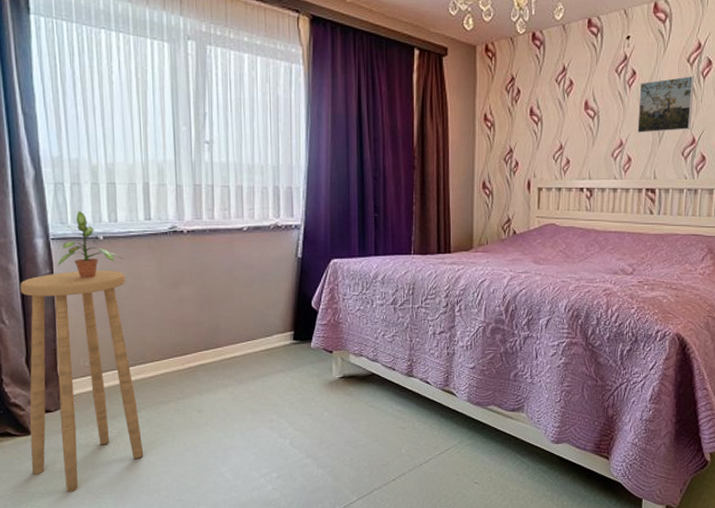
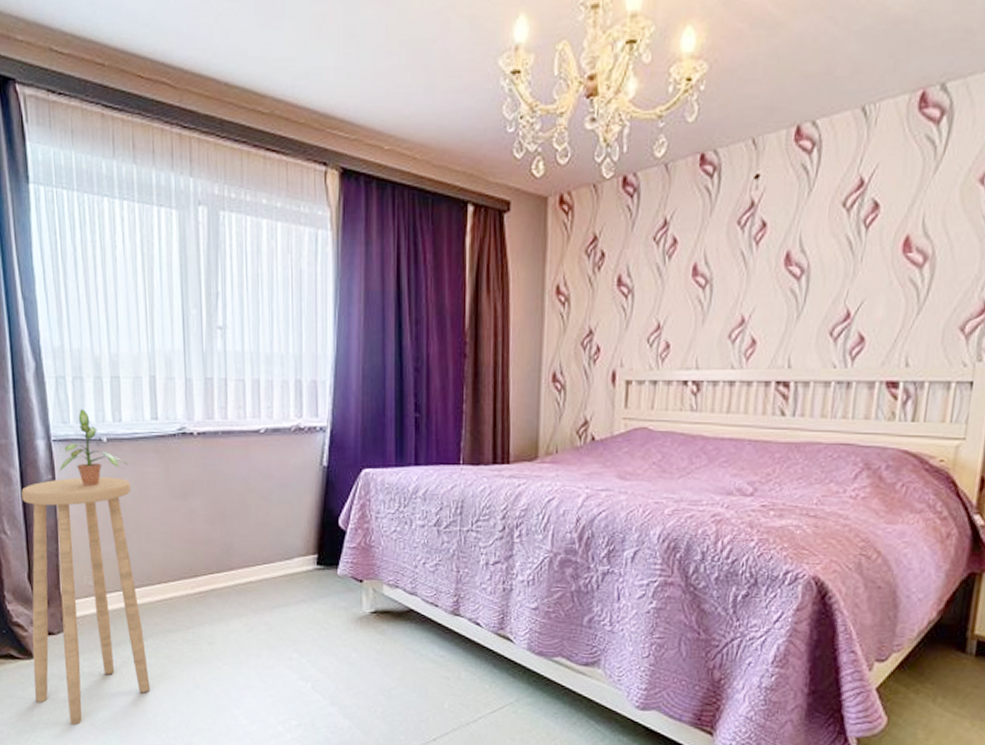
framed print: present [637,76,695,134] -> none [766,226,853,307]

